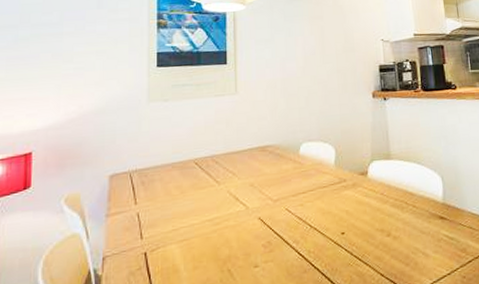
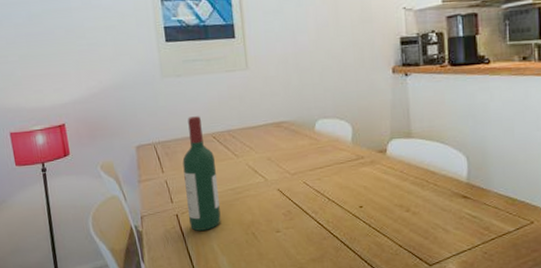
wine bottle: none [158,141,195,271] -> present [182,116,221,231]

